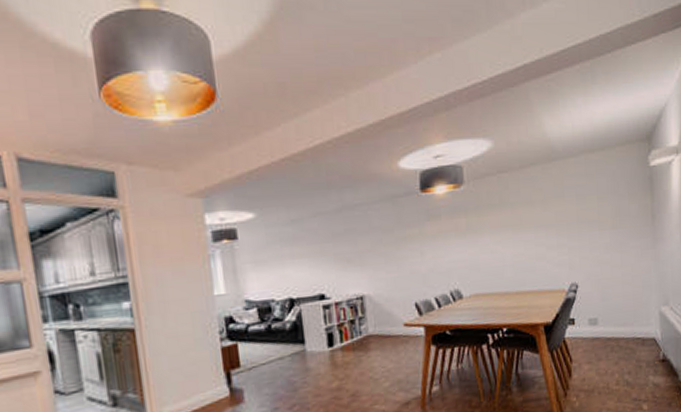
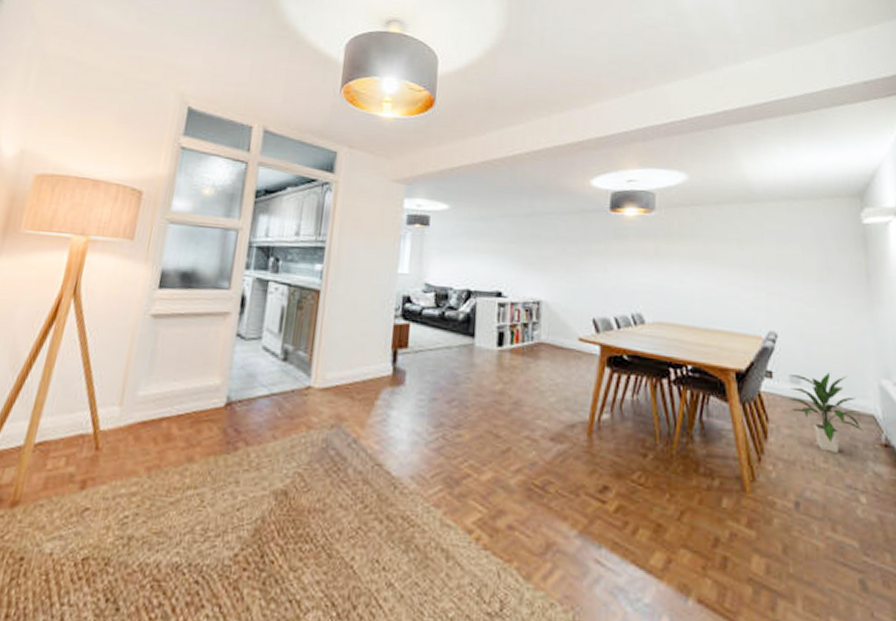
indoor plant: none [587,309,647,376] -> present [787,372,865,453]

